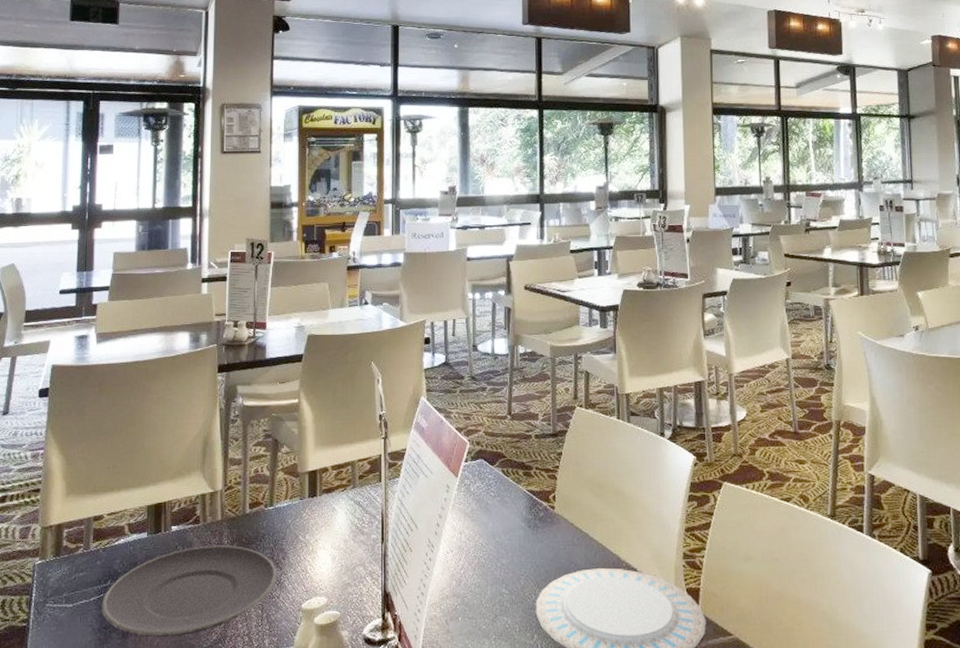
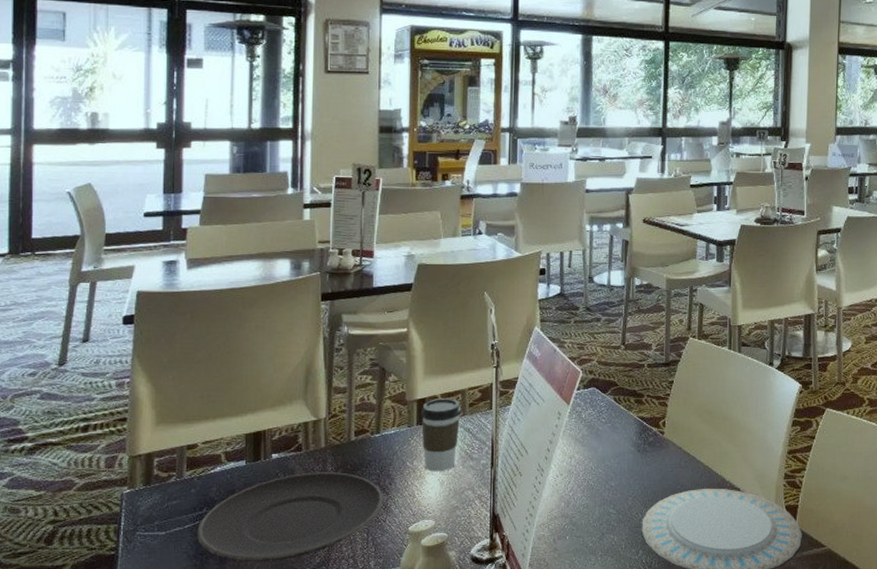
coffee cup: none [312,469,351,547] -> present [421,397,461,472]

